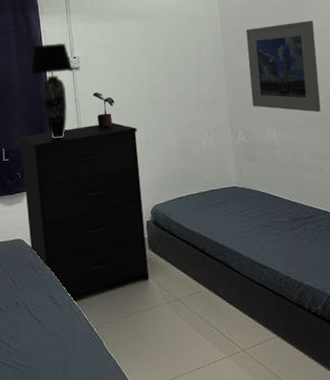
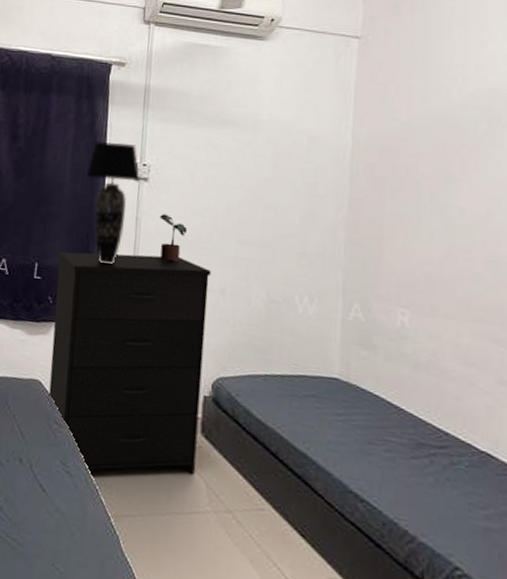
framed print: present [245,20,321,113] -> none [380,165,494,301]

